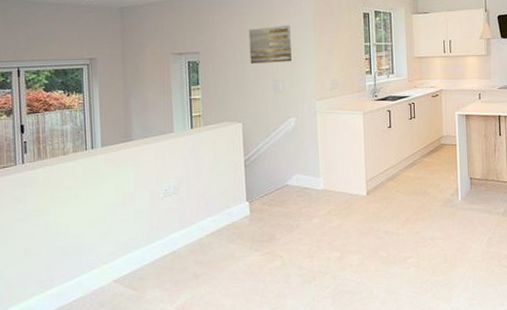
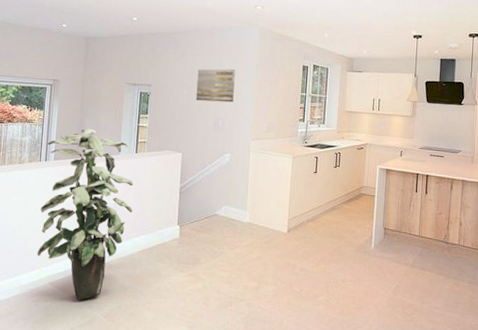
indoor plant: none [91,108,196,296] -> present [37,129,133,300]

